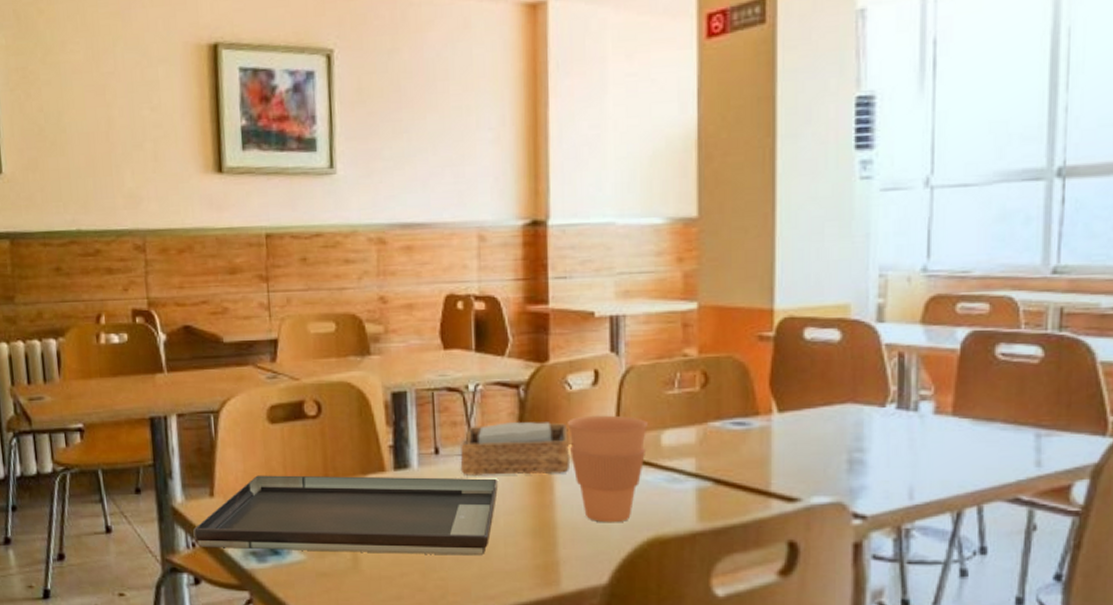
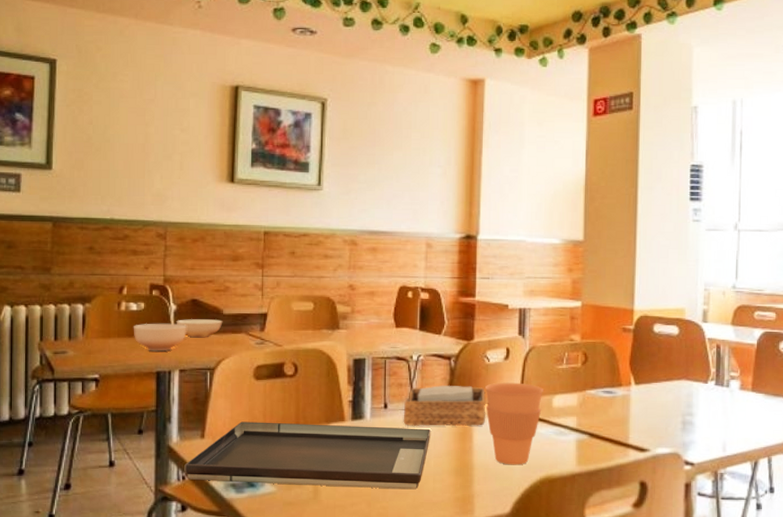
bowl: none [116,357,182,393] -> present [133,323,188,352]
bowl: none [167,350,224,374] -> present [176,319,223,338]

